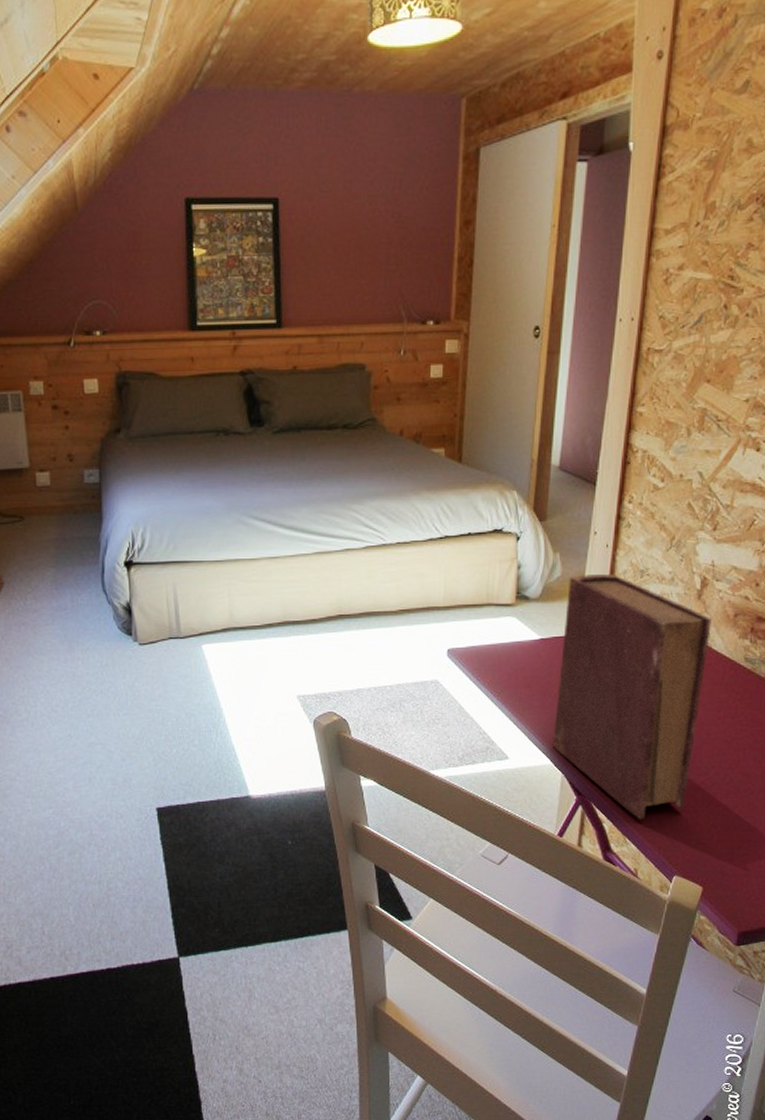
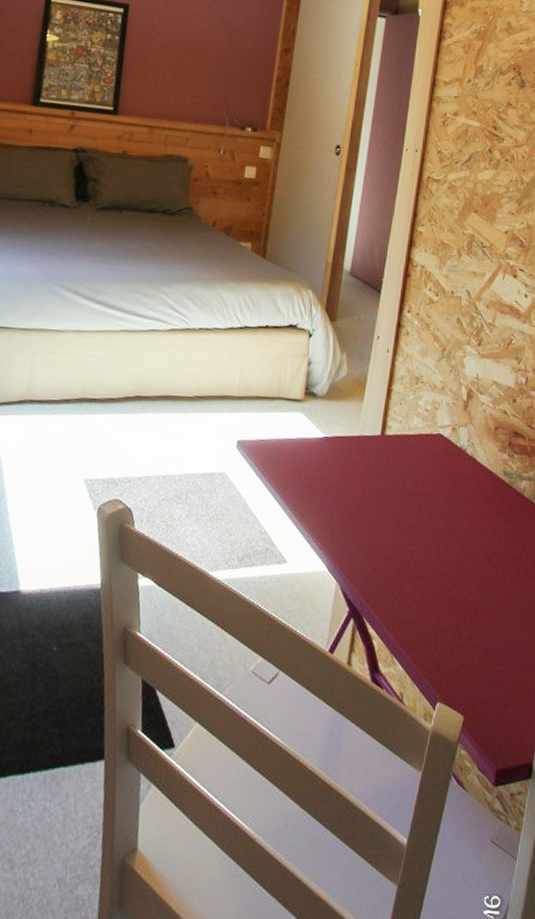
book: present [552,574,712,820] -> none [329,376,476,637]

